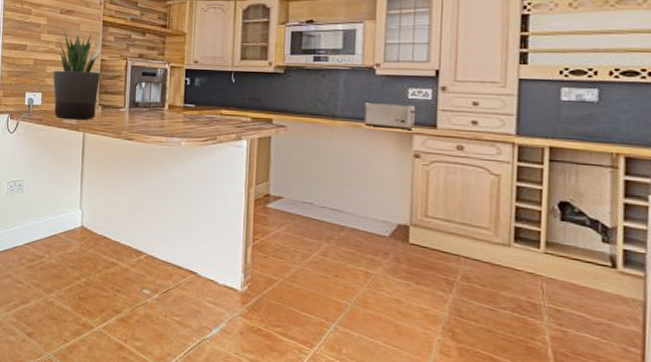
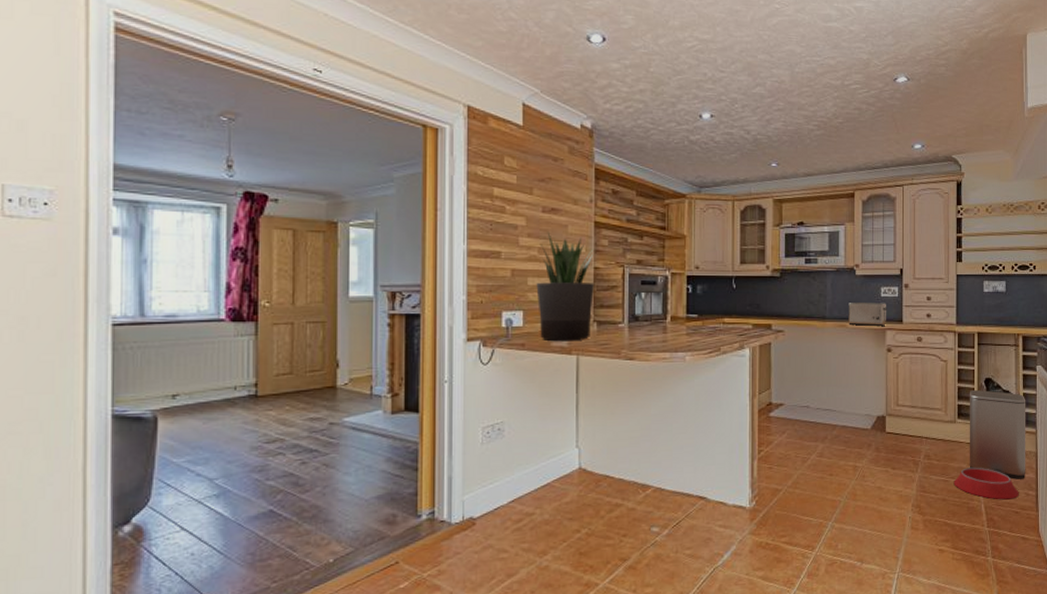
pet bowl: none [504,300,611,352] -> present [953,467,1019,500]
pedal bin: none [529,213,629,331] -> present [969,390,1026,480]

